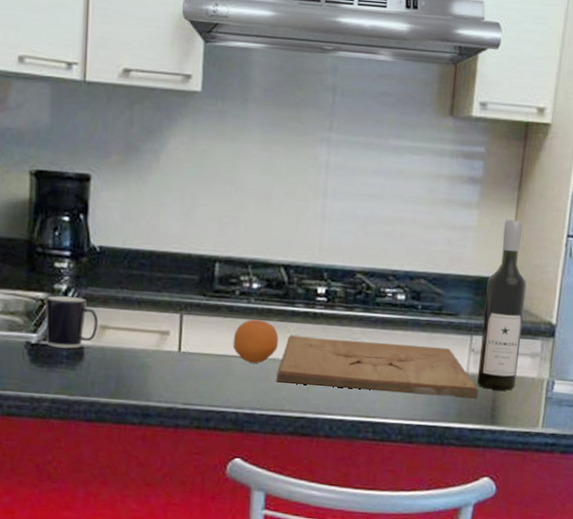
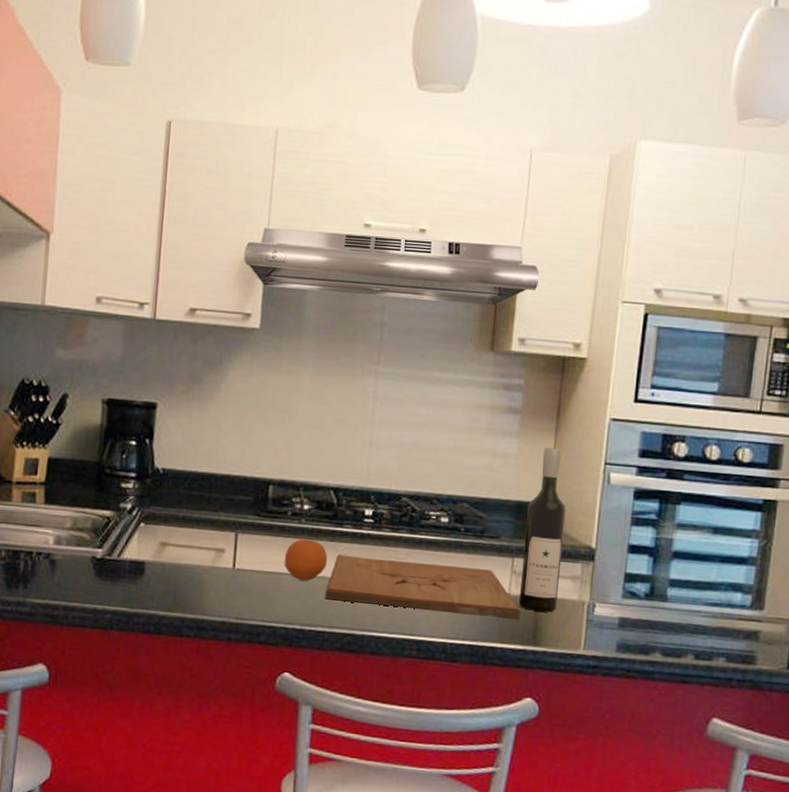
mug: present [45,296,99,349] -> none [111,514,160,564]

